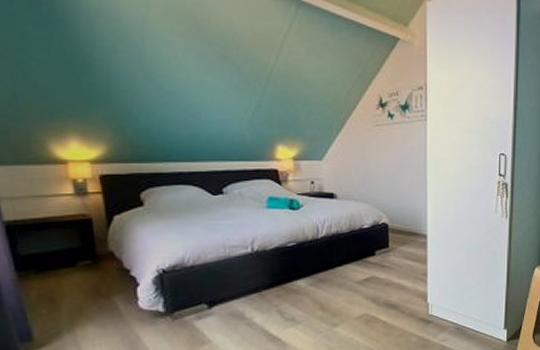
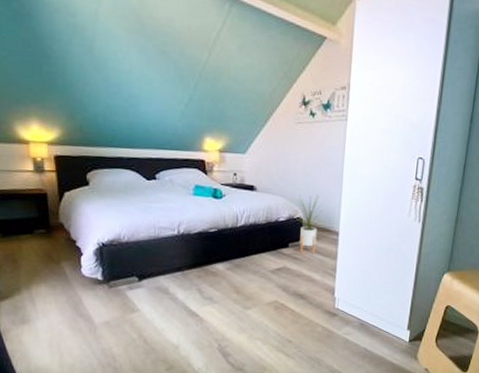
house plant: none [381,197,408,260] -> present [296,194,323,254]

